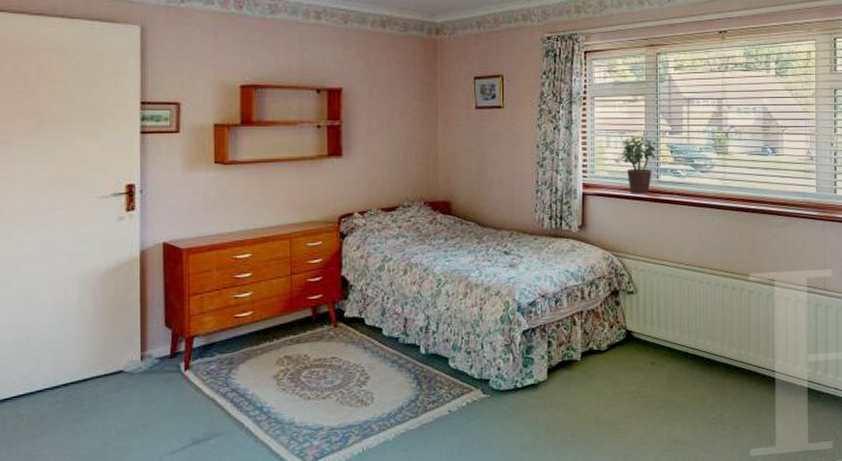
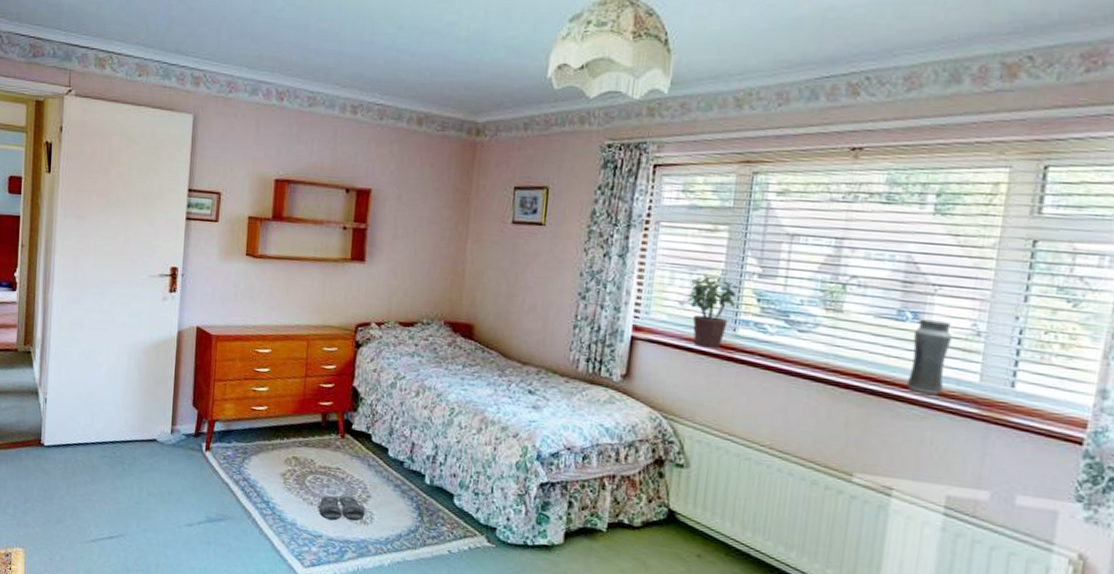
slippers: none [315,381,365,410] -> present [317,495,366,521]
vase: none [774,152,797,207] -> present [906,318,952,396]

